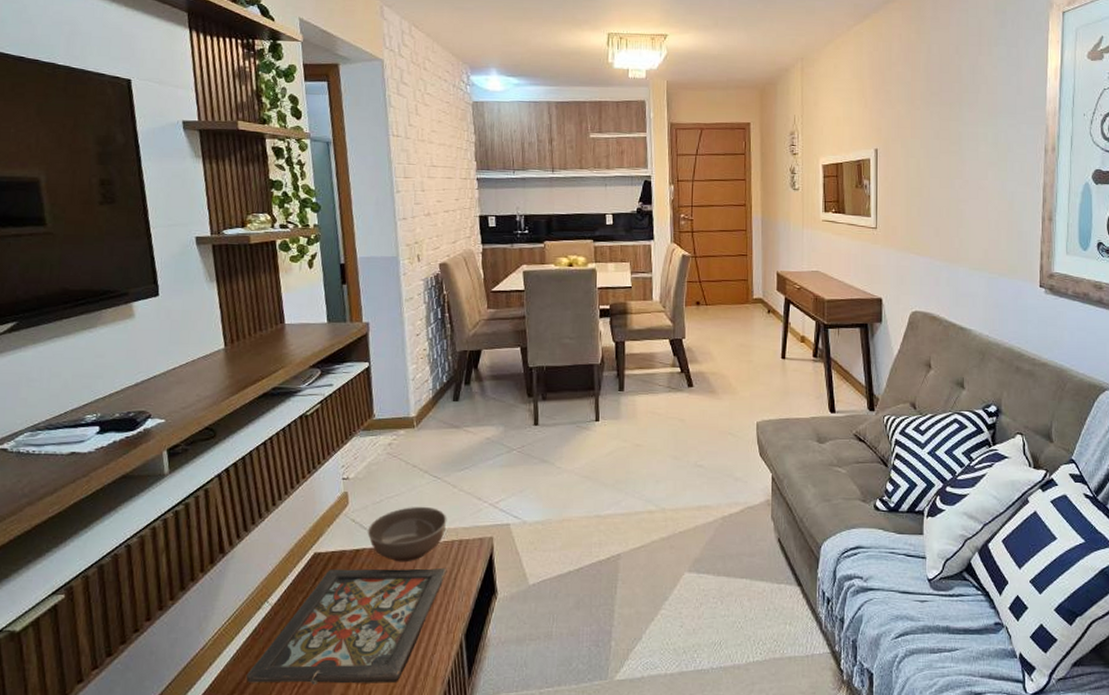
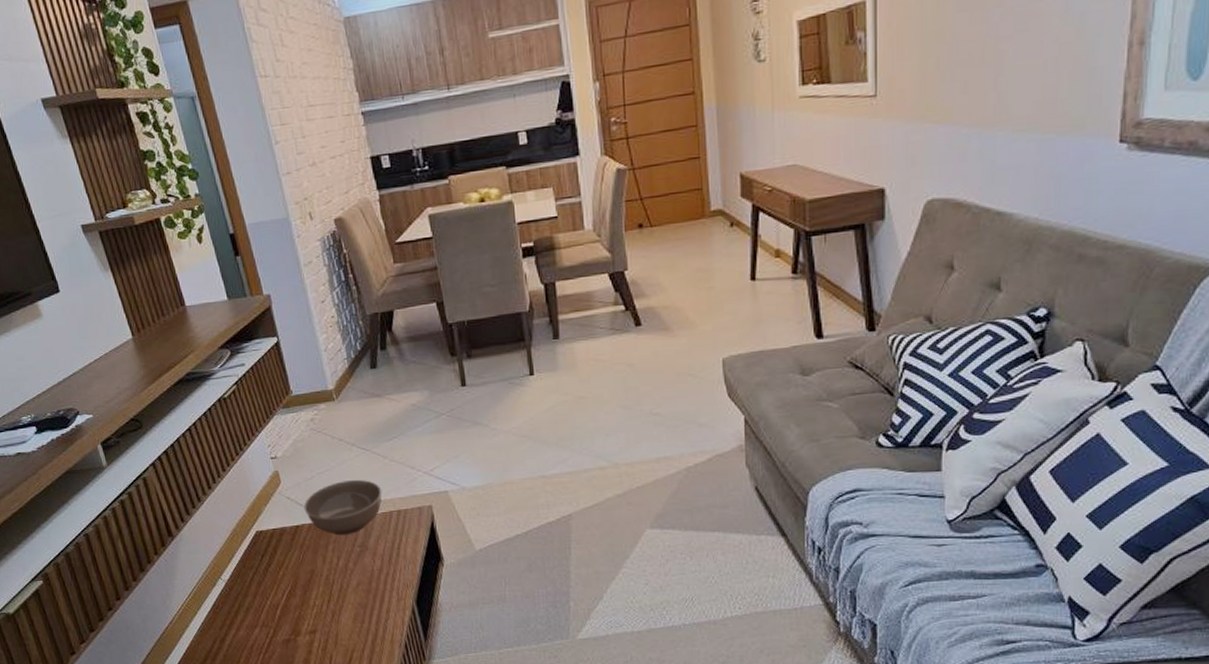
decorative tray: present [246,567,447,685] -> none [214,538,390,651]

